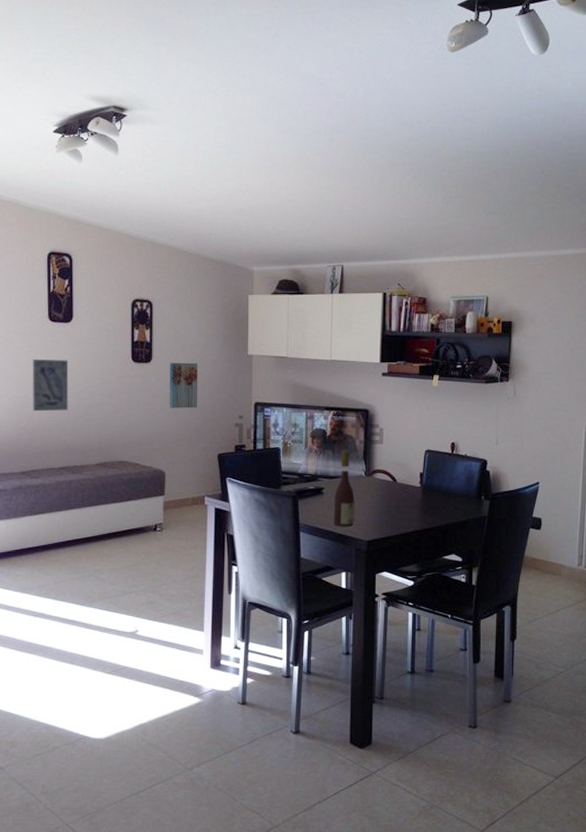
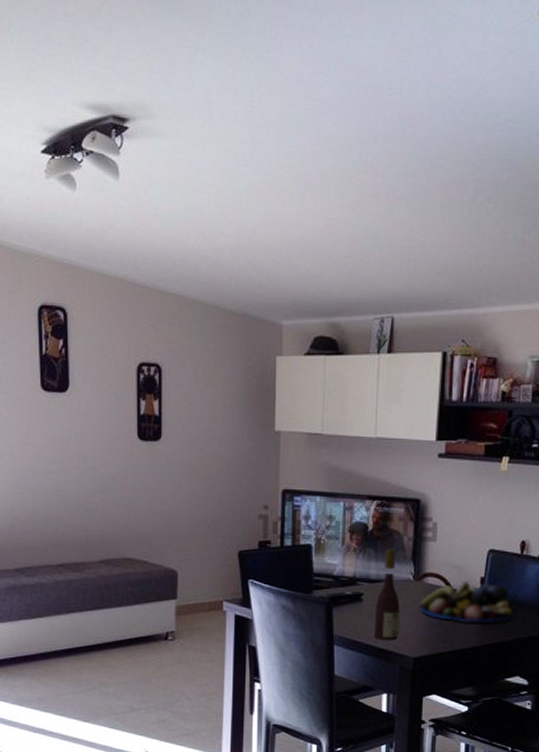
wall art: present [33,359,69,412] -> none [25,436,66,499]
wall art: present [169,362,198,409] -> none [181,440,216,496]
fruit bowl: none [371,475,449,511] -> present [419,580,515,623]

